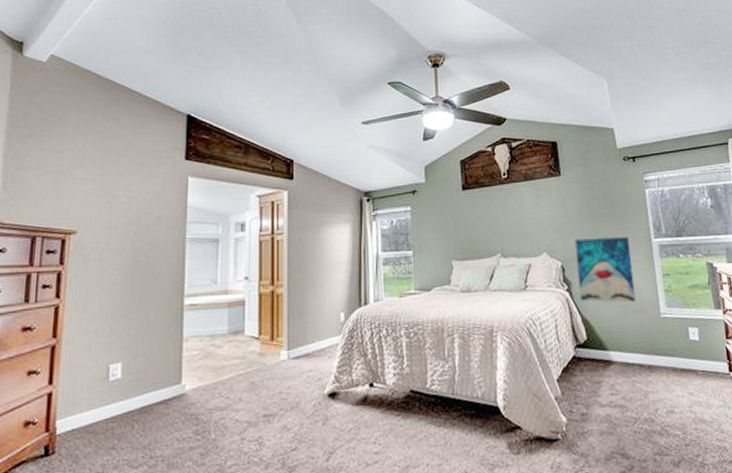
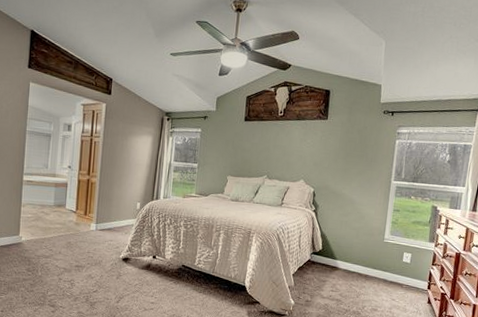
wall art: present [574,237,636,303] -> none [323,172,373,228]

